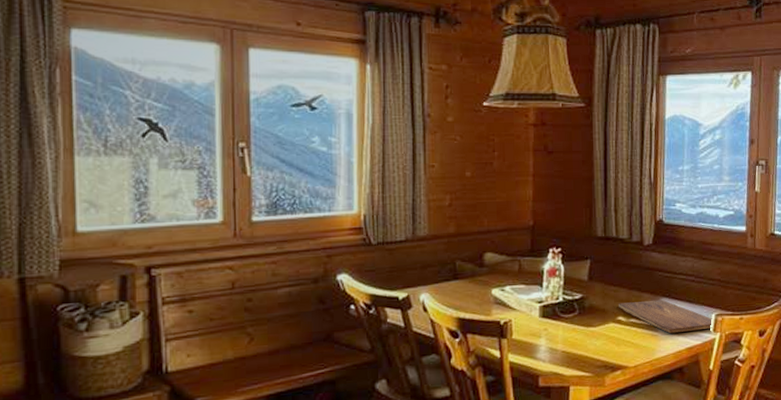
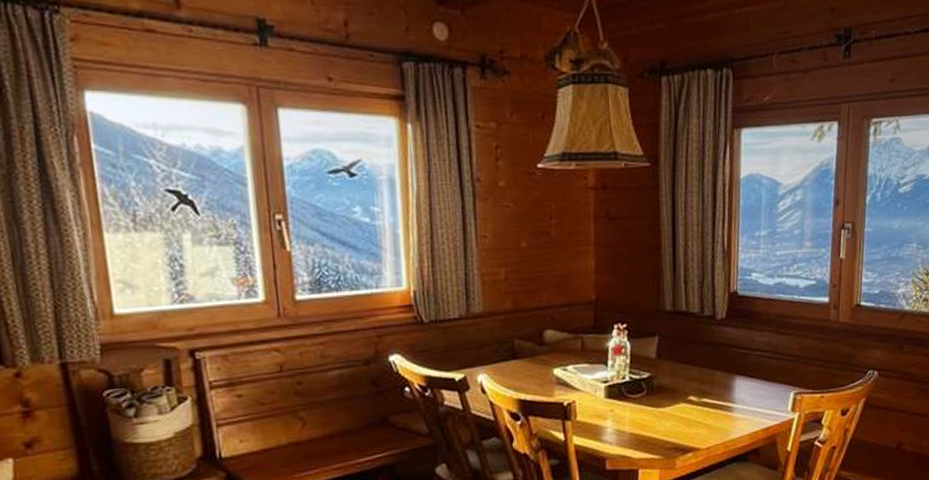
cutting board: present [619,299,713,334] -> none [690,377,792,414]

